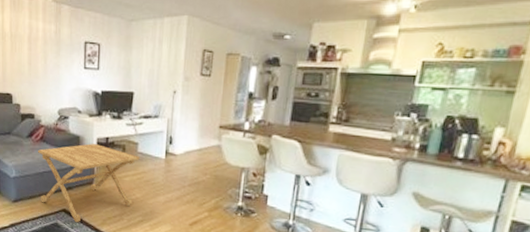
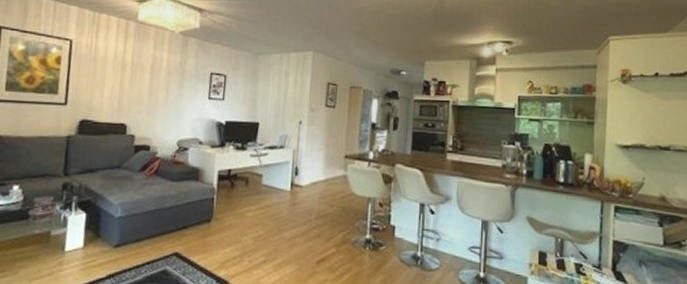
side table: present [37,143,140,223] -> none [149,176,264,268]

